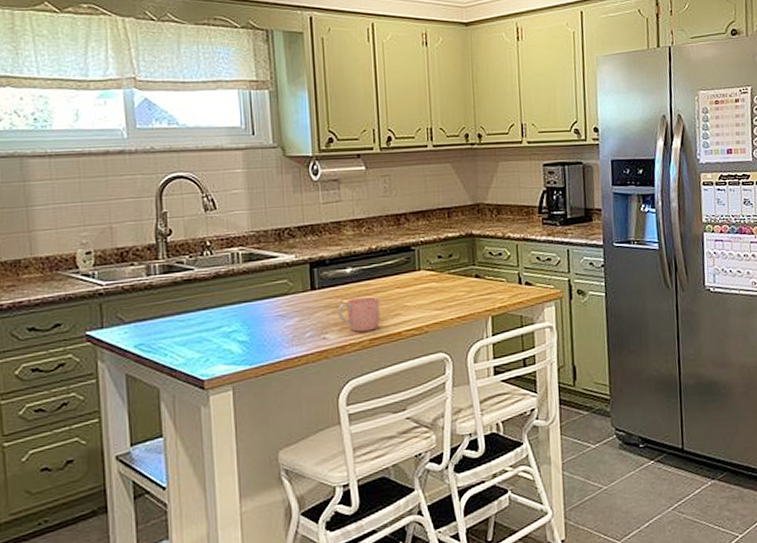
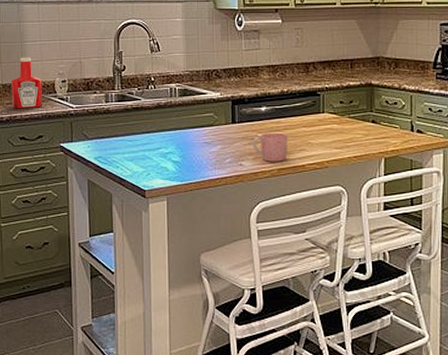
ketchup bottle: none [14,225,60,293] -> present [11,57,43,109]

